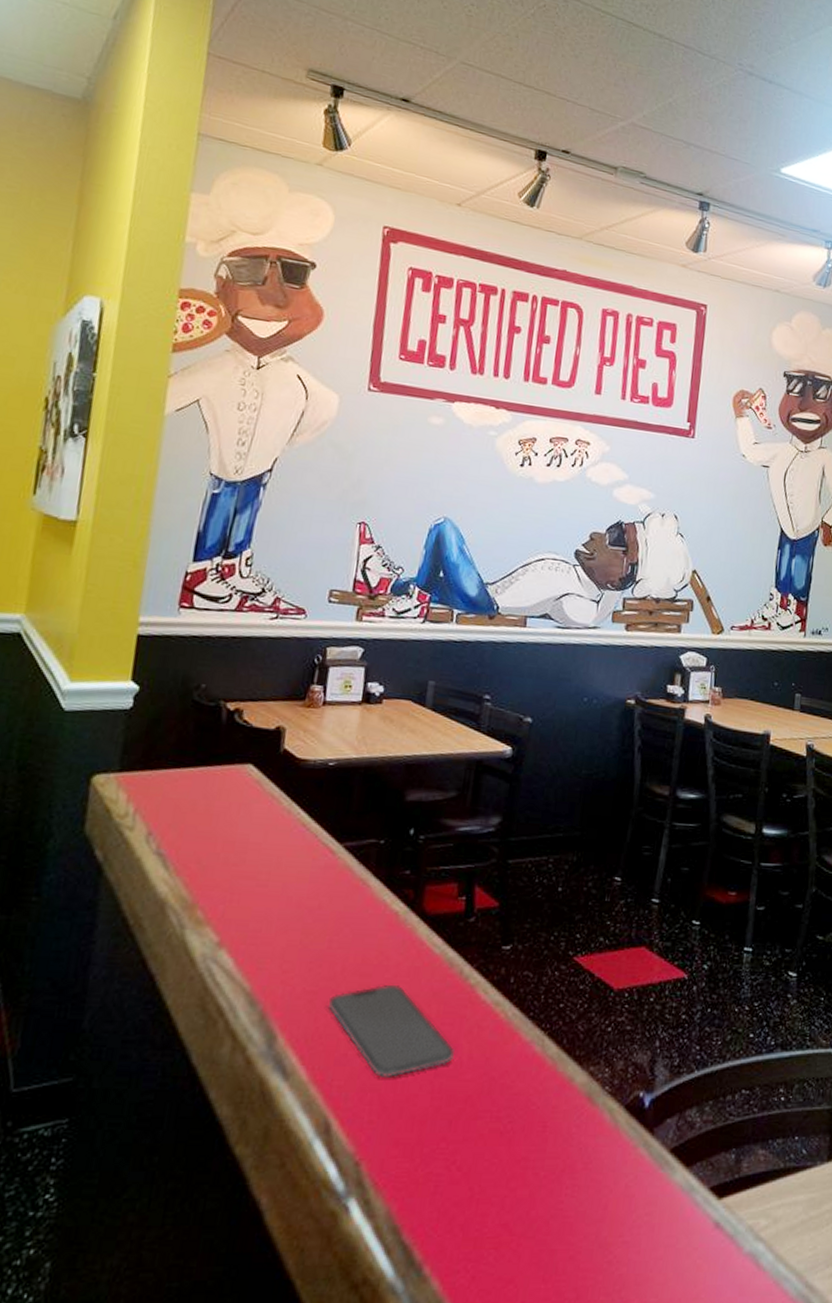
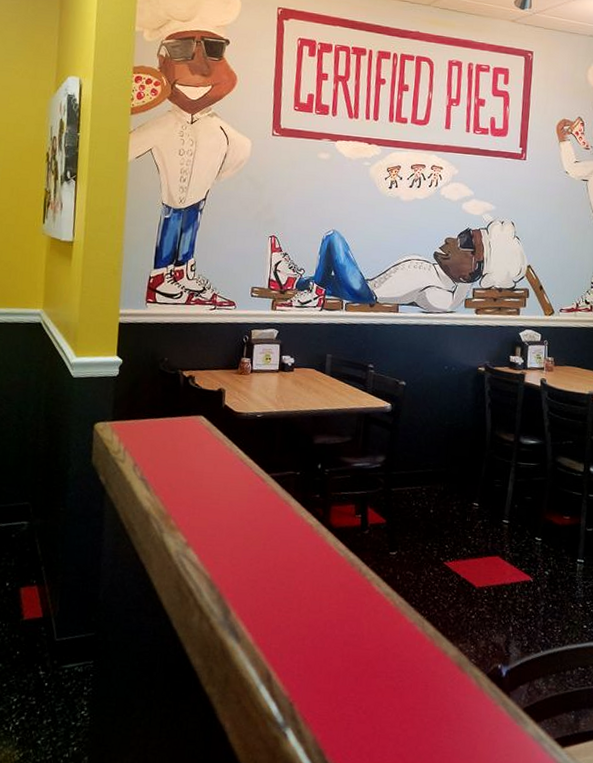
smartphone: present [328,984,454,1079] -> none [266,577,357,645]

